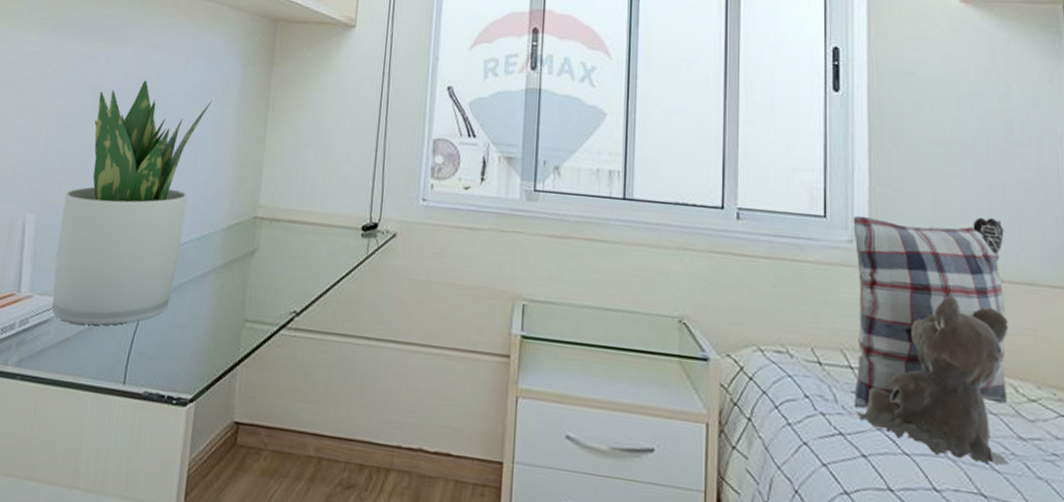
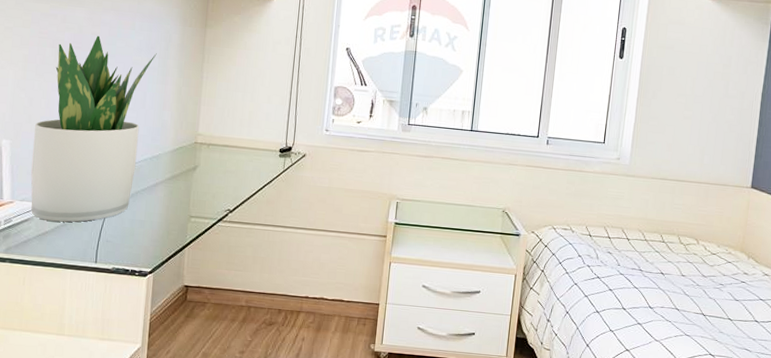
cushion: present [853,215,1007,409] -> none [608,142,713,262]
teddy bear: present [855,295,1009,466] -> none [608,192,707,292]

